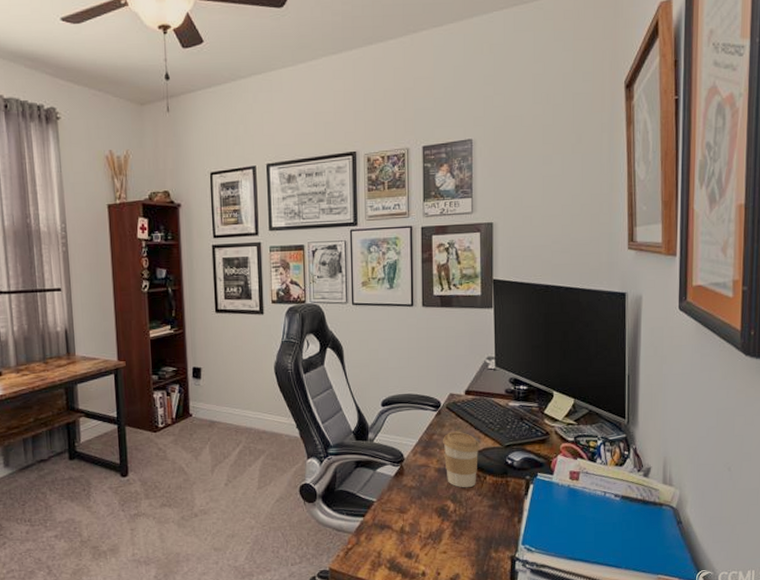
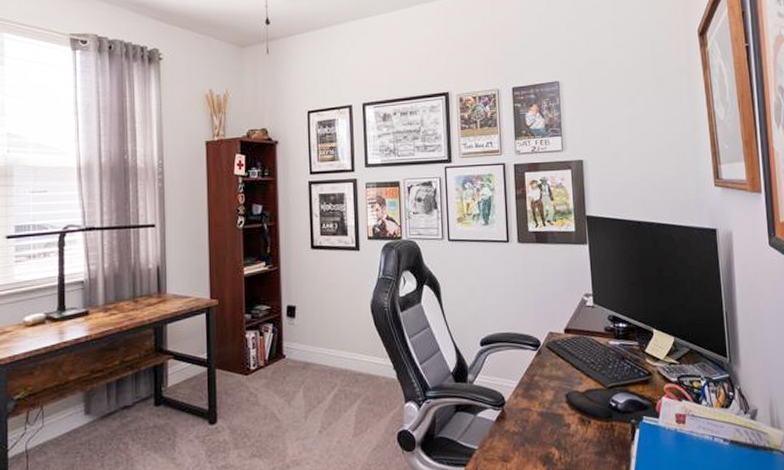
coffee cup: present [443,431,481,488] -> none [544,372,583,434]

